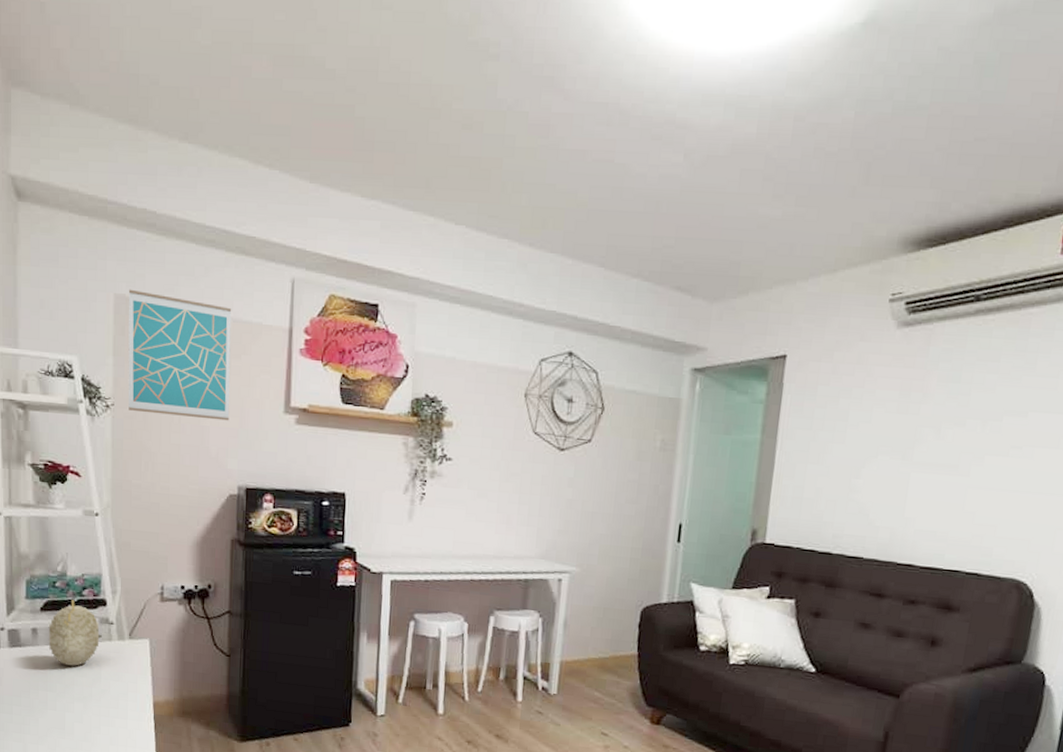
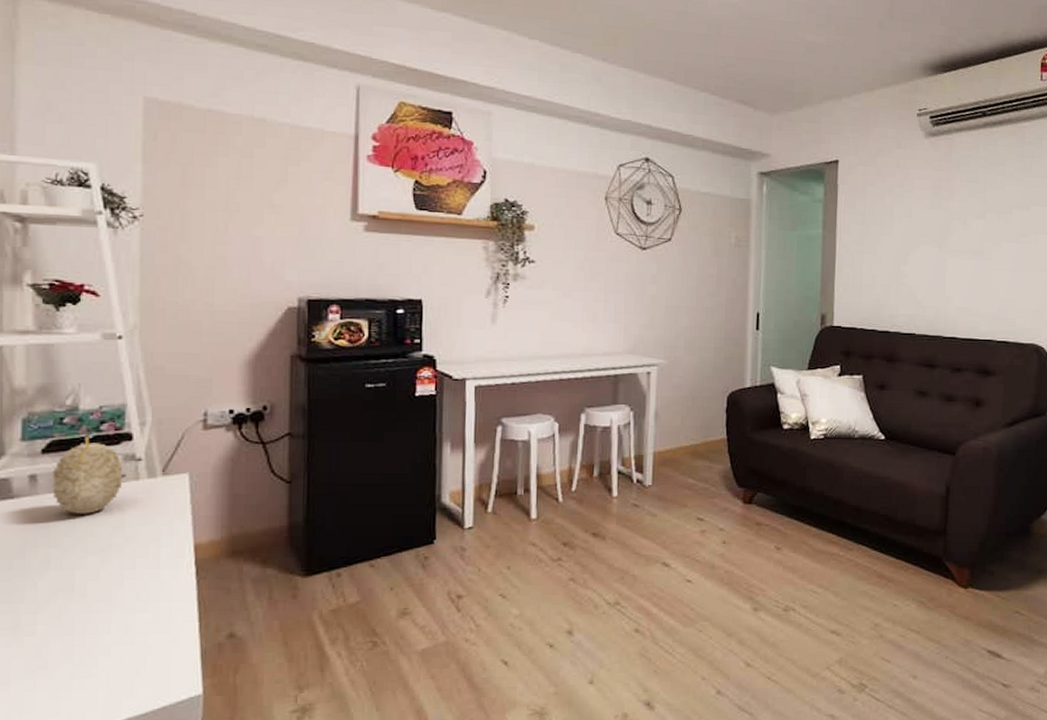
wall art: present [128,289,232,421] -> none [161,92,288,230]

